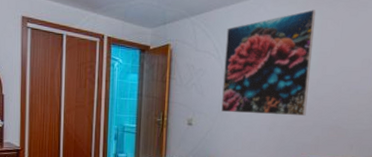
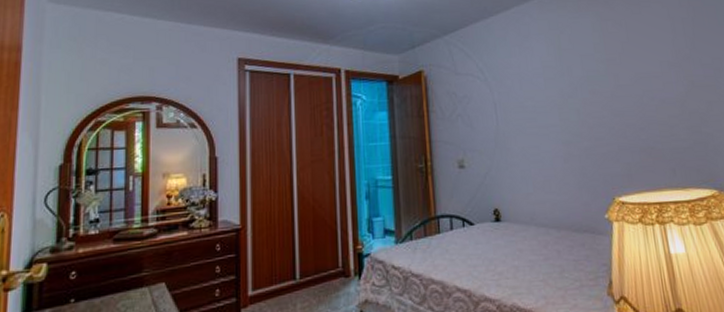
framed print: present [221,9,317,116] -> none [489,12,607,147]

